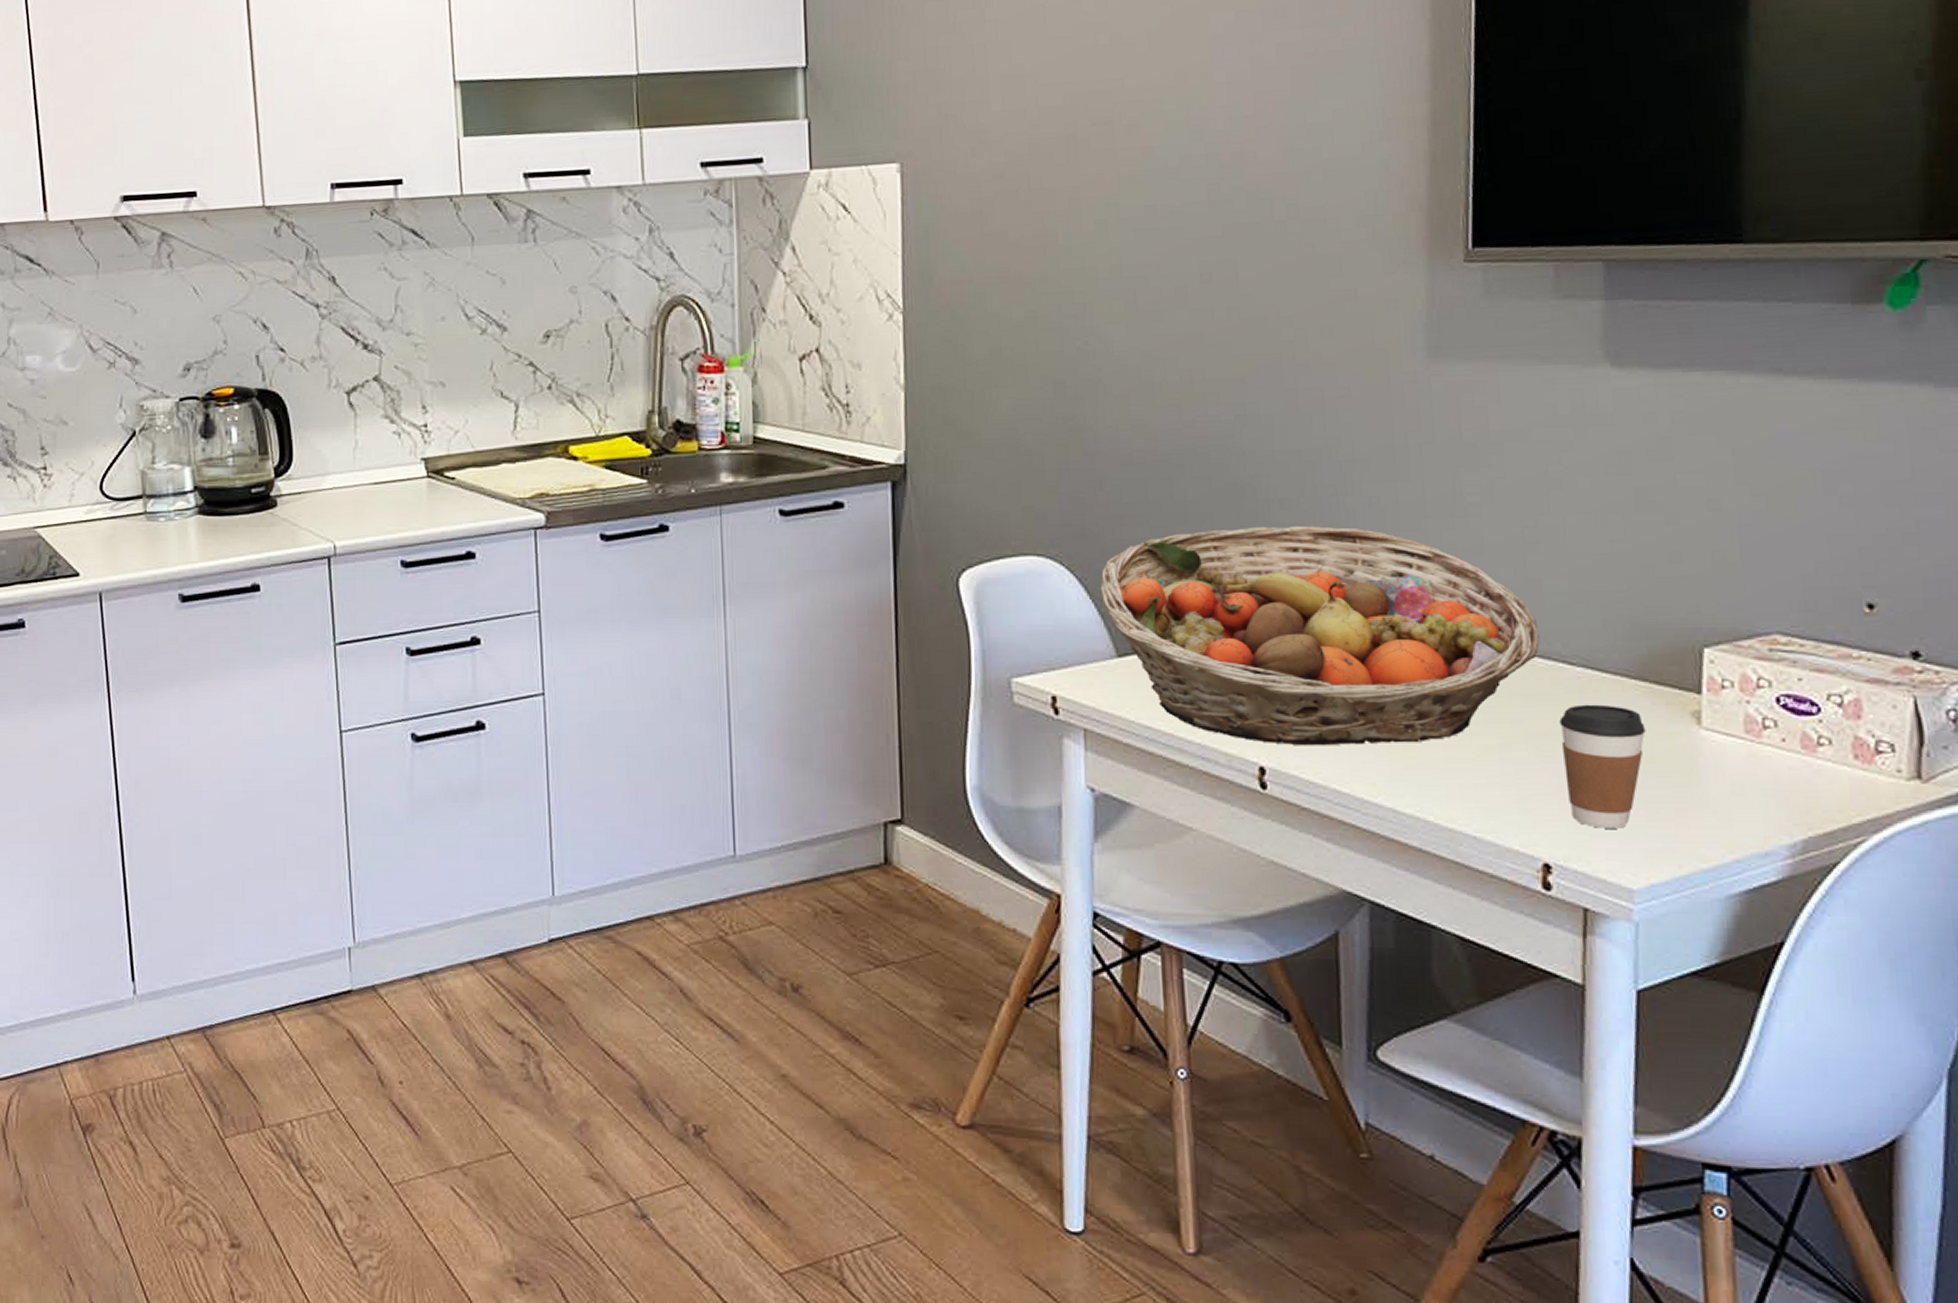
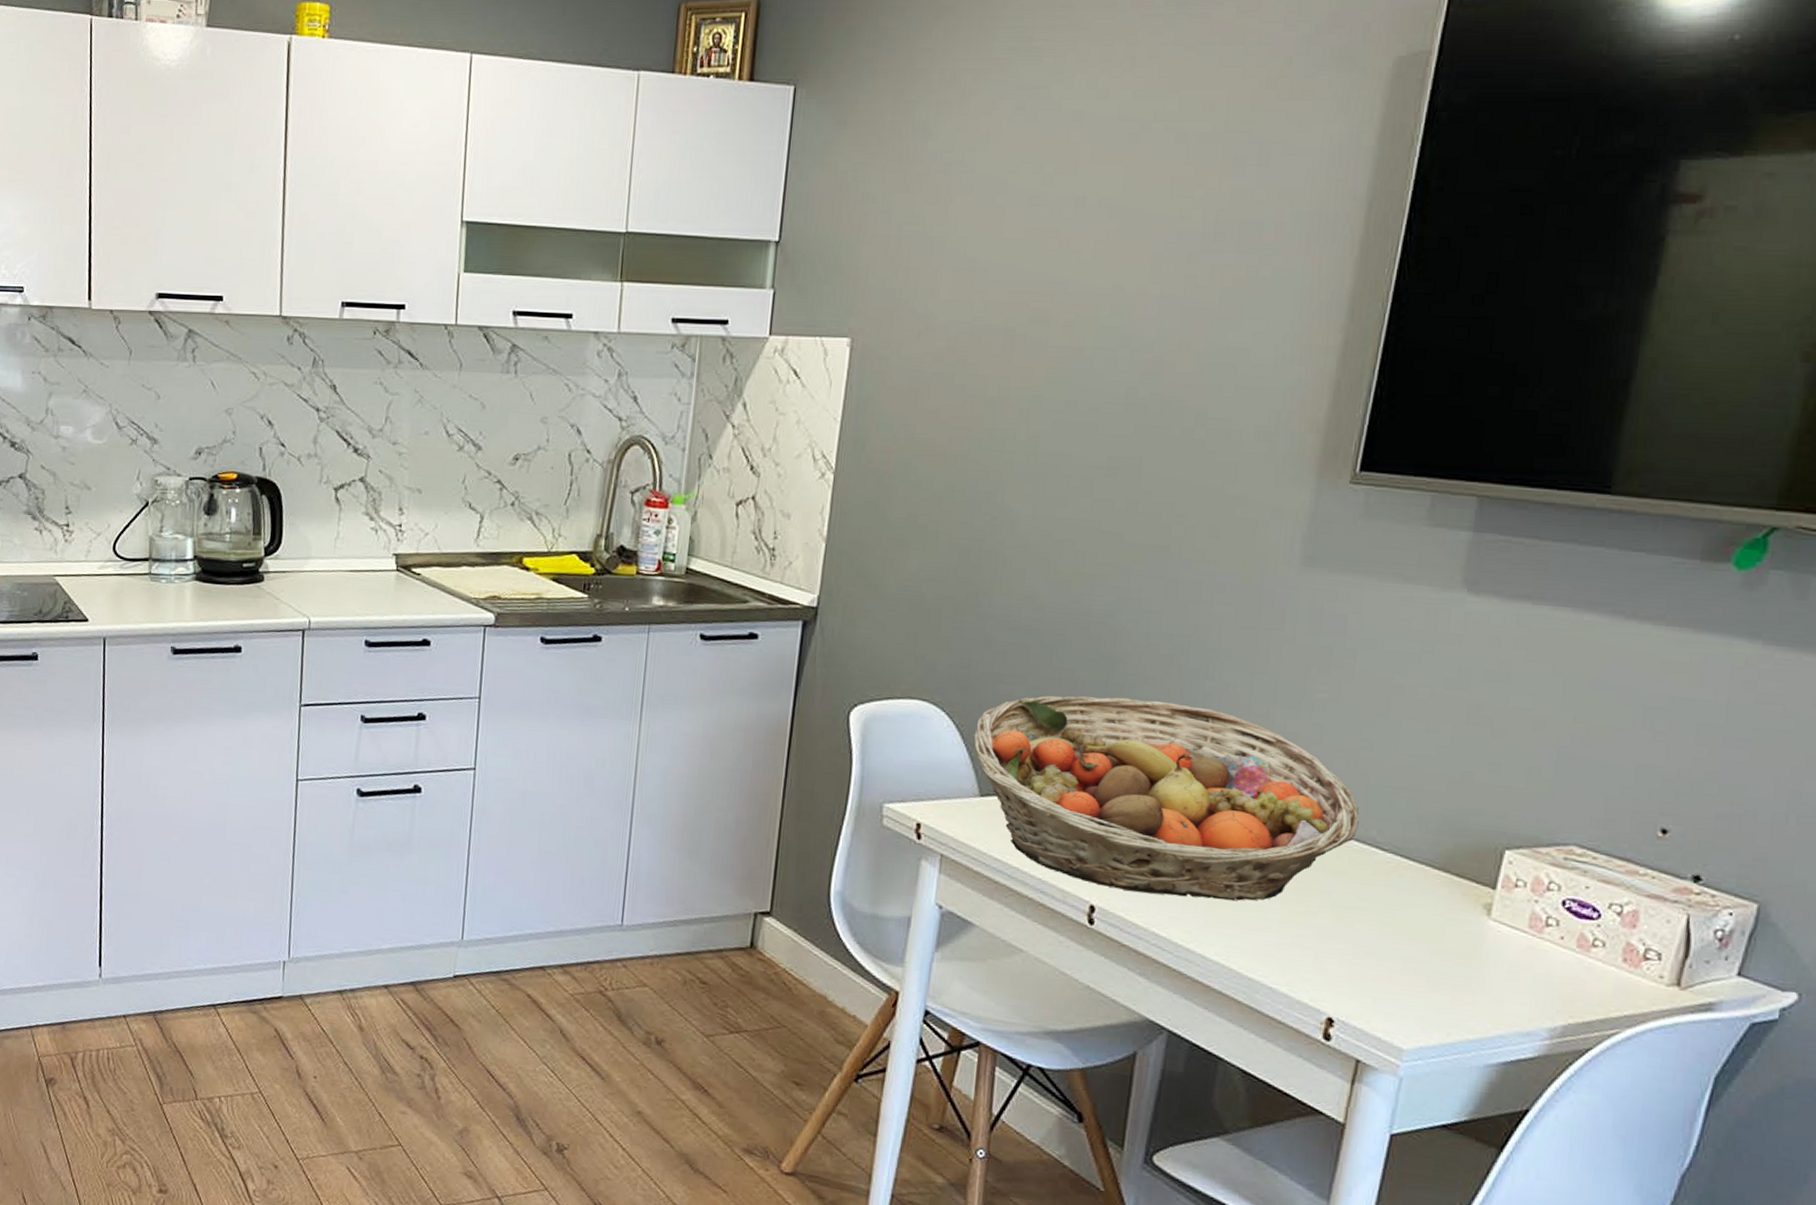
coffee cup: present [1559,704,1646,828] -> none [1359,885,1440,996]

